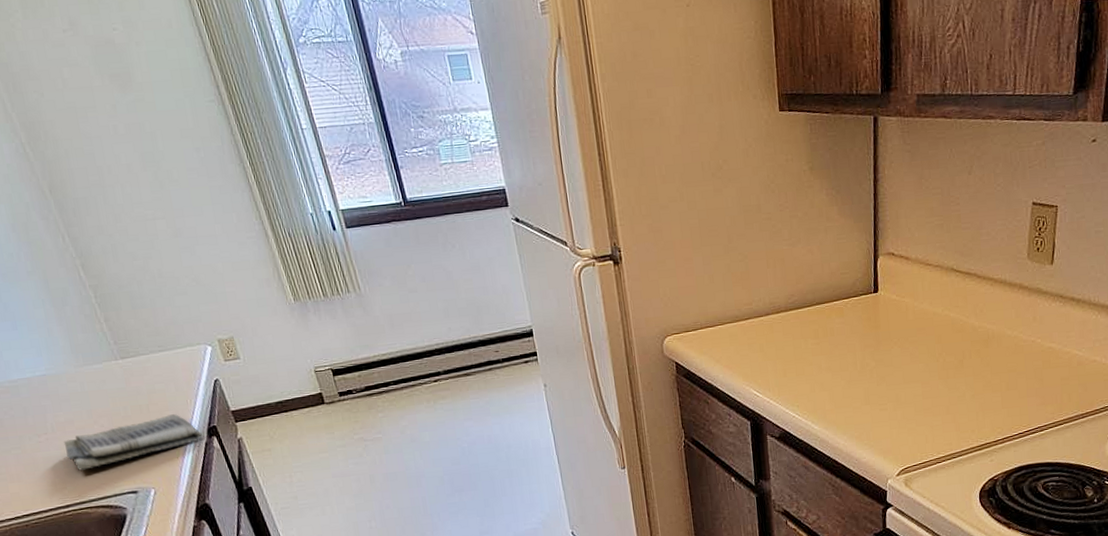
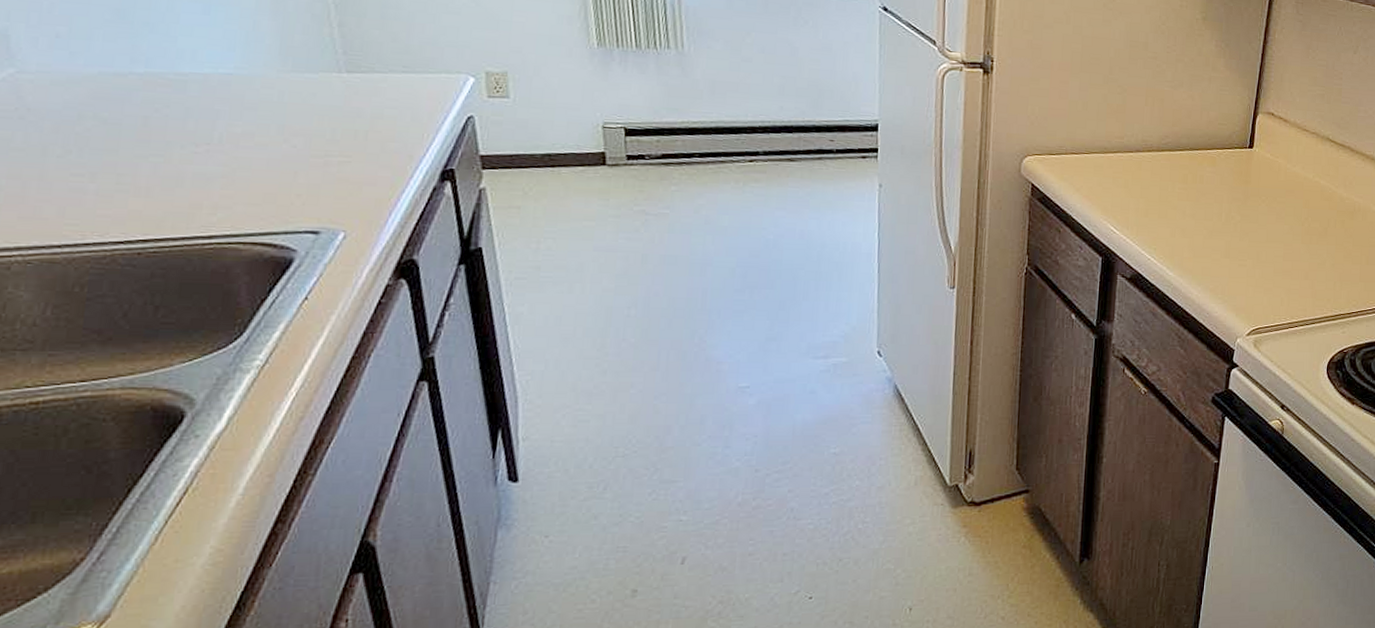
dish towel: present [63,414,202,471] -> none [230,147,432,196]

